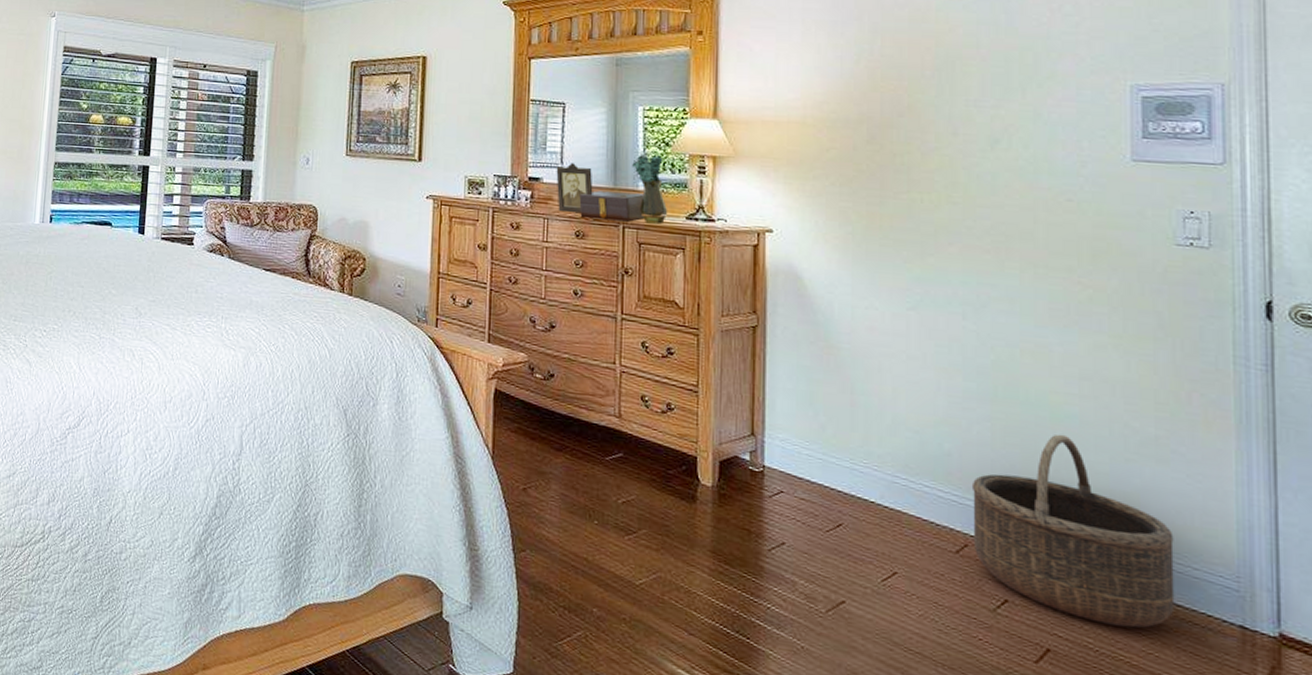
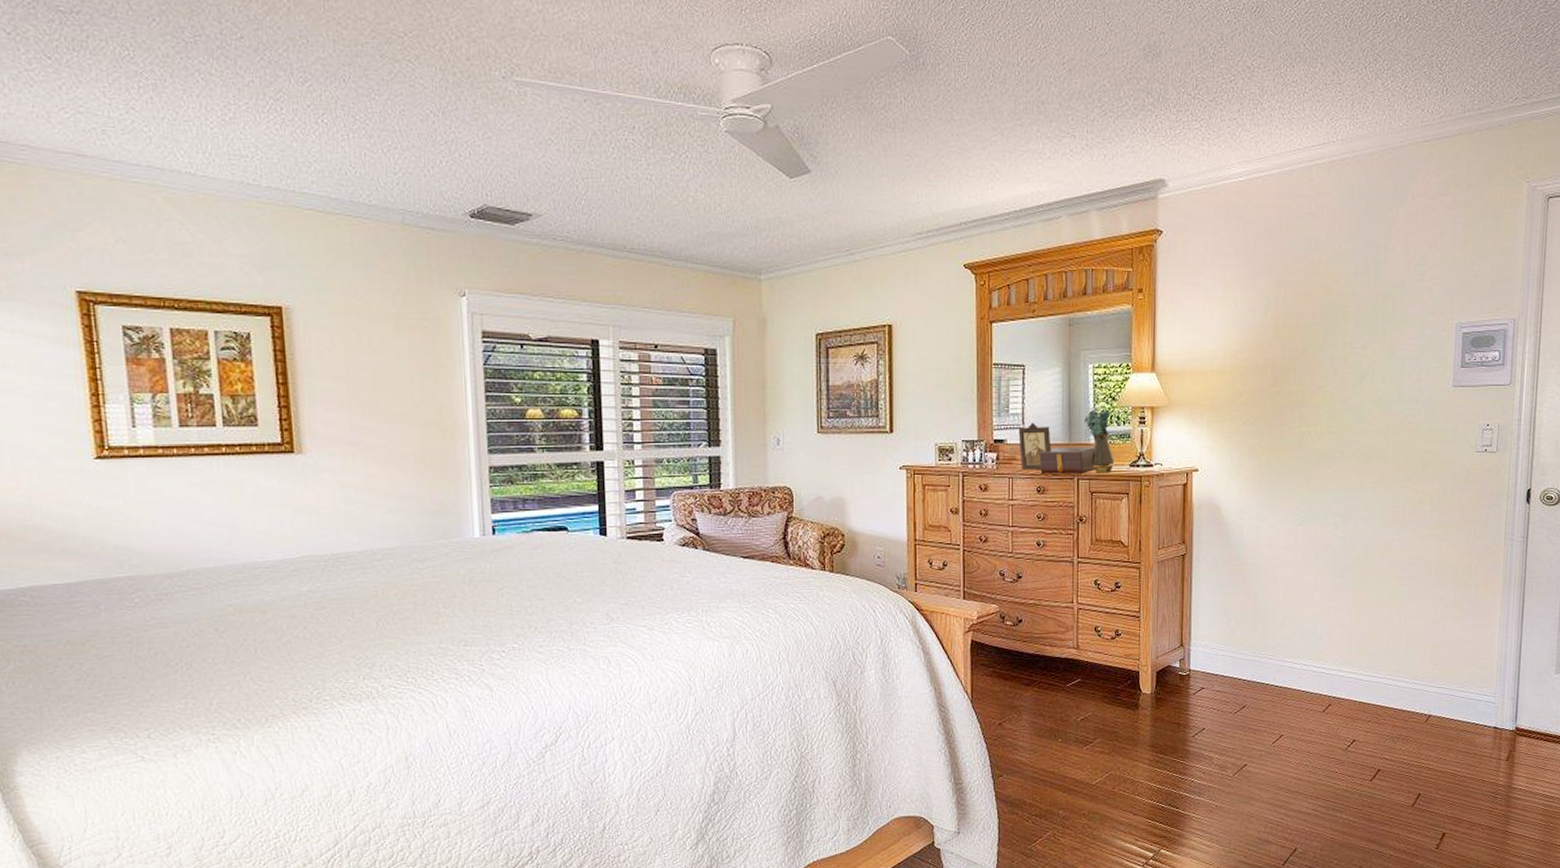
basket: present [971,434,1175,628] -> none [1334,609,1460,744]

